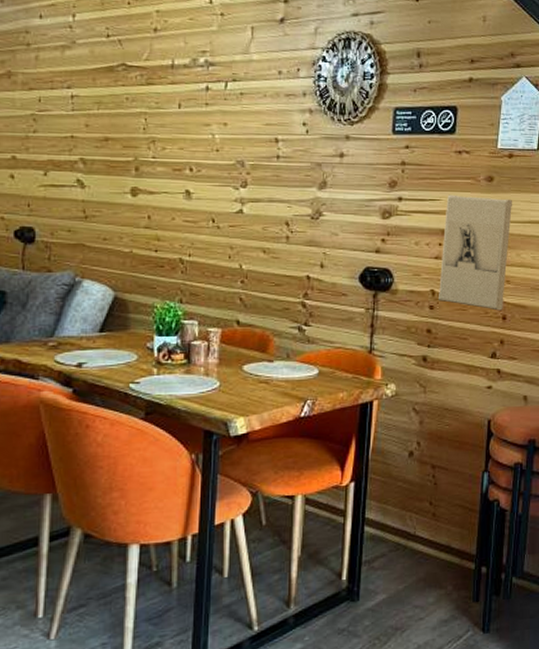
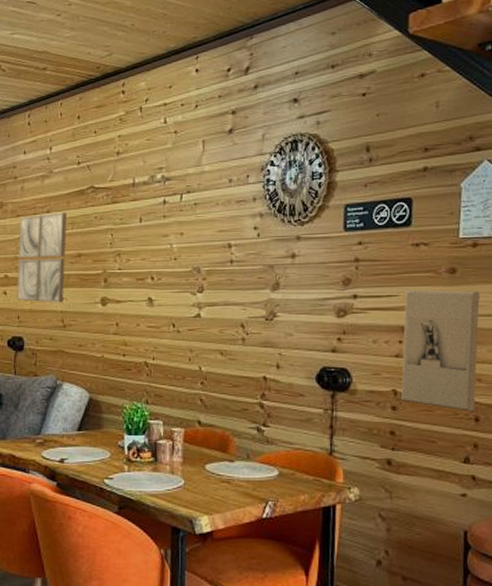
wall art: none [27,89,92,191] -> present [17,213,67,303]

